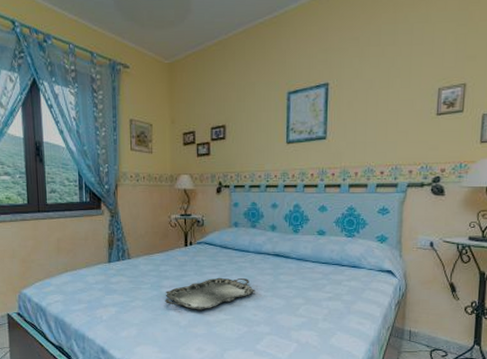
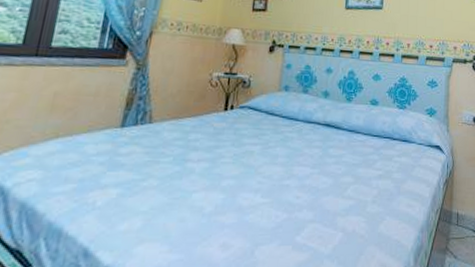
serving tray: present [165,277,255,310] -> none [188,149,301,192]

